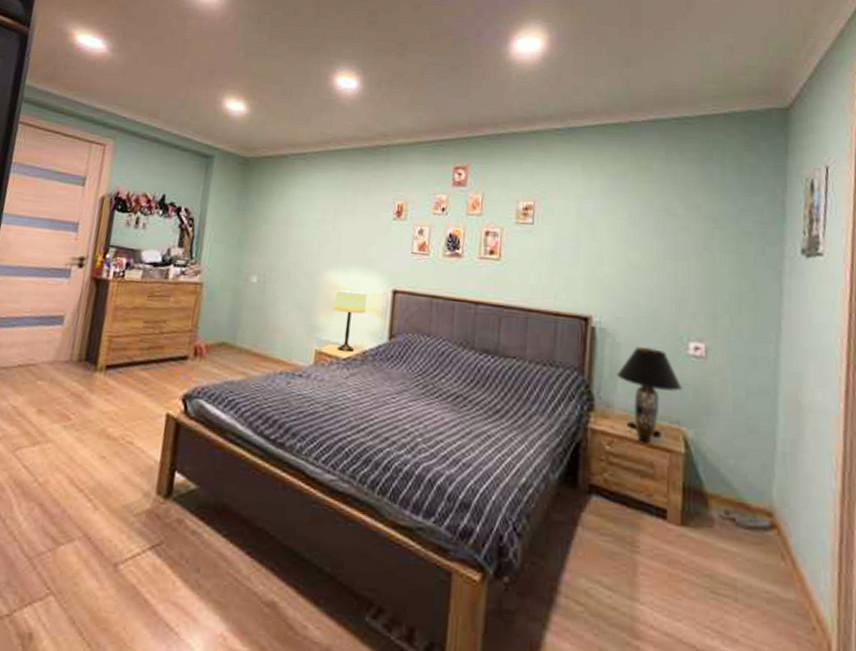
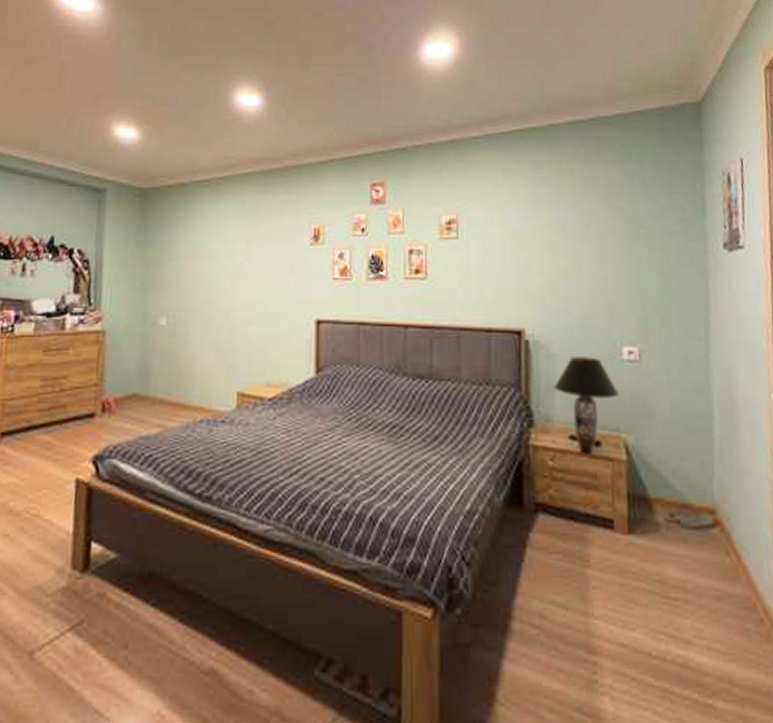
table lamp: present [334,290,367,353] -> none [254,325,290,392]

